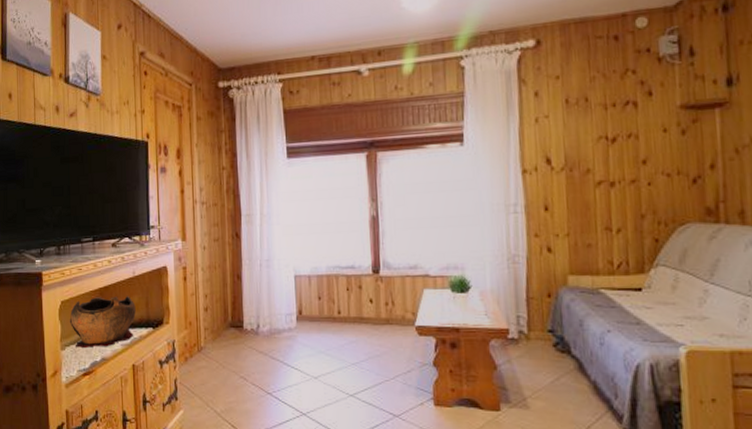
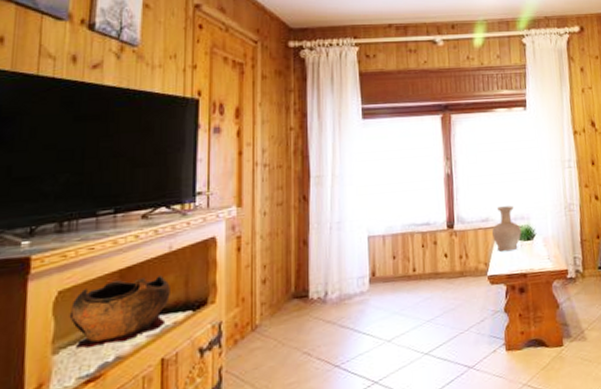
vase: none [420,253,454,303] -> present [491,205,521,252]

